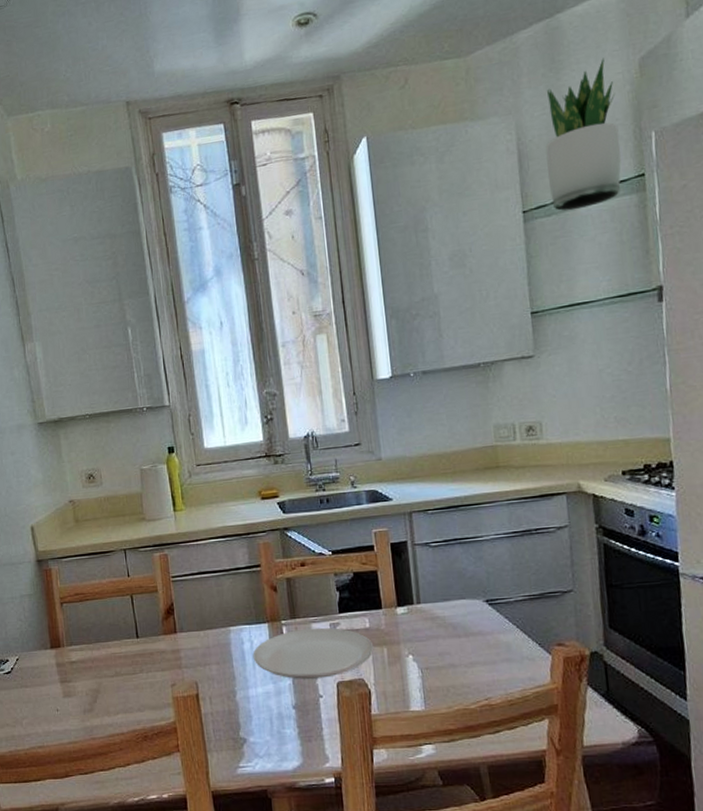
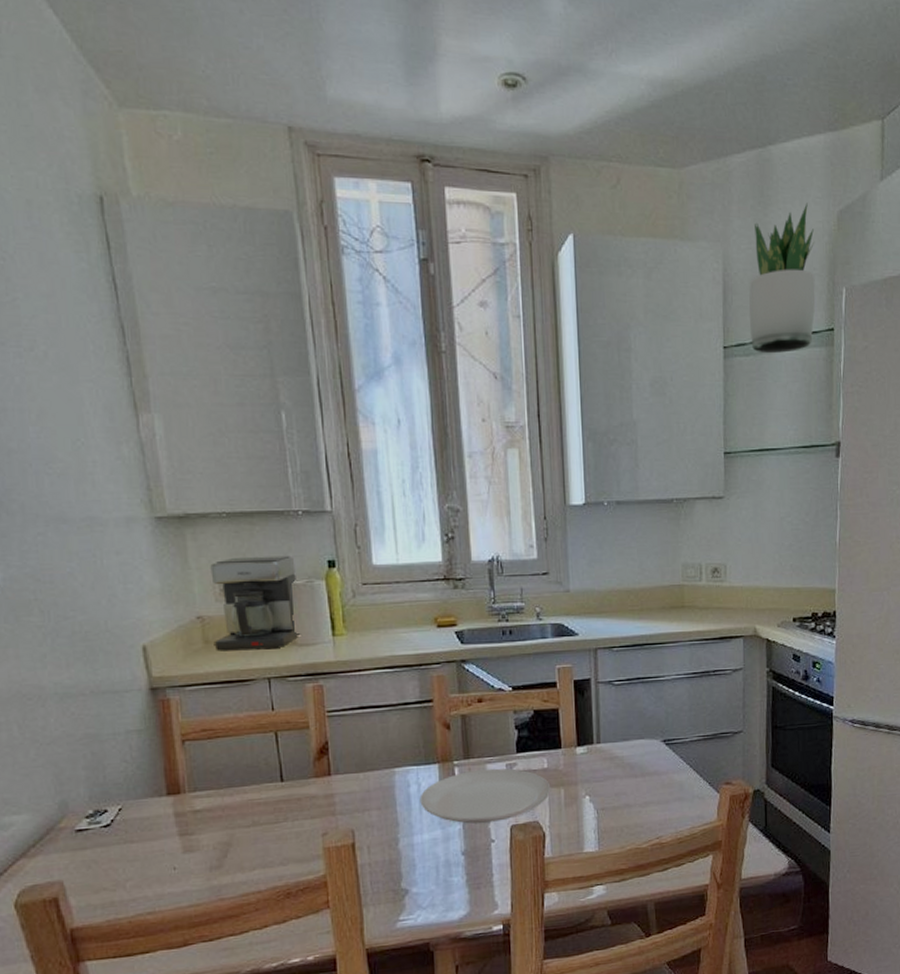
coffee maker: none [78,445,149,529] -> present [210,555,301,652]

